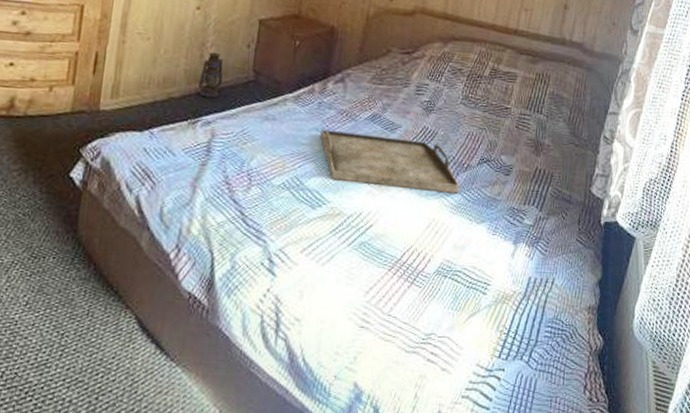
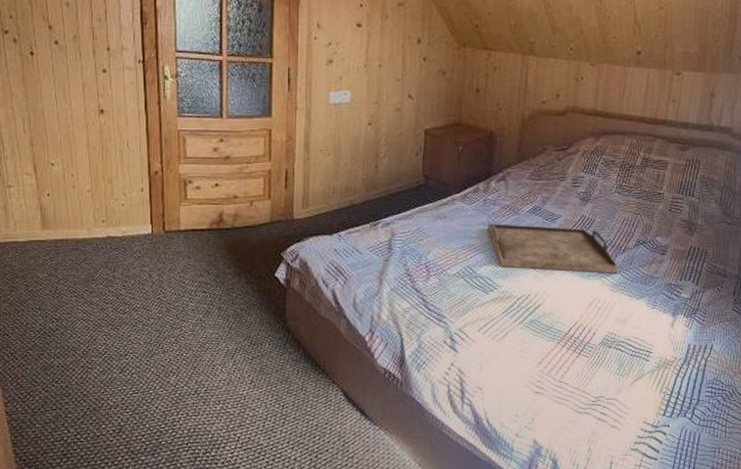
lantern: present [195,52,224,98] -> none [373,162,397,202]

